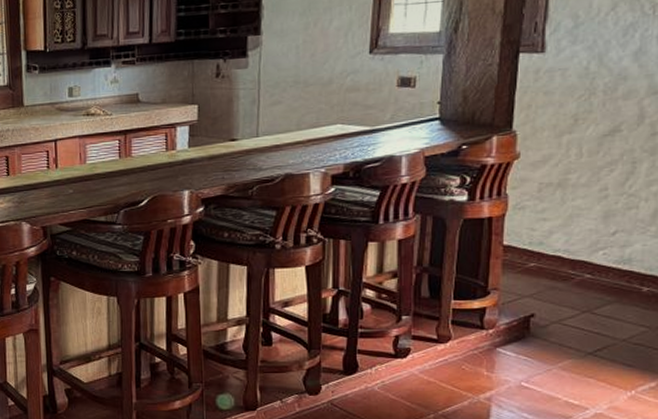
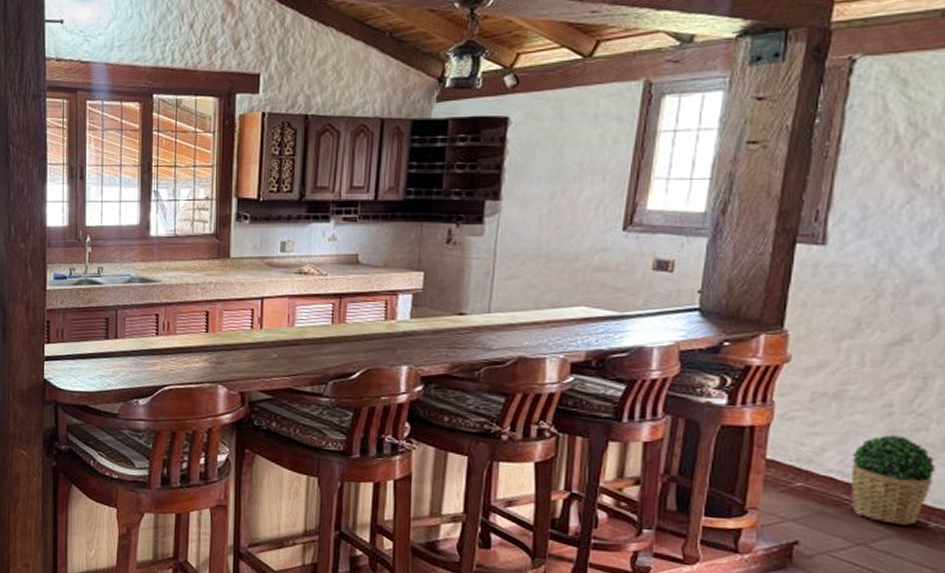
potted plant: none [575,215,646,292] -> present [850,435,936,525]

